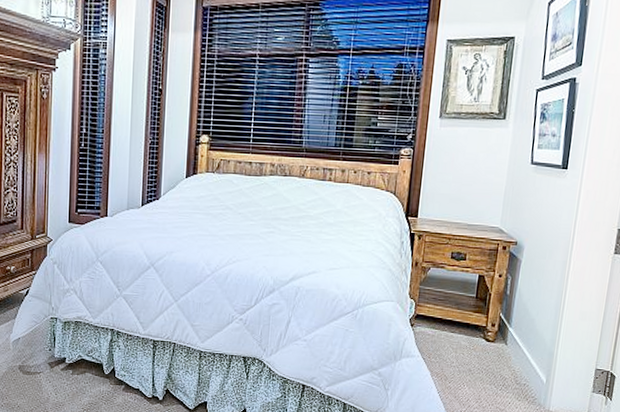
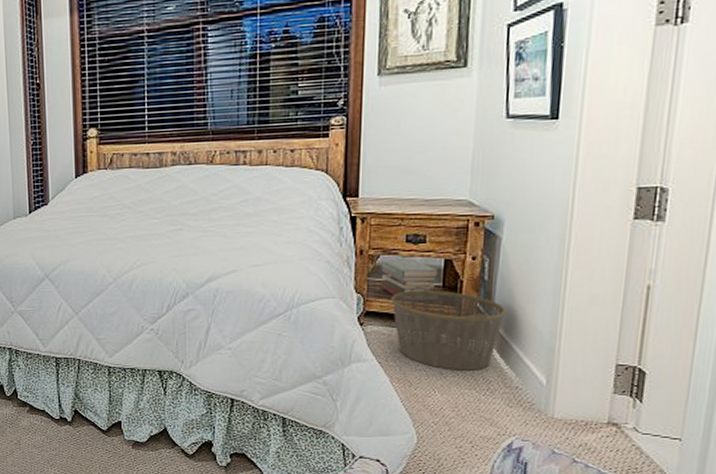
books: none [429,272,474,308] -> present [380,259,438,300]
basket: none [436,296,521,369] -> present [391,287,507,370]

